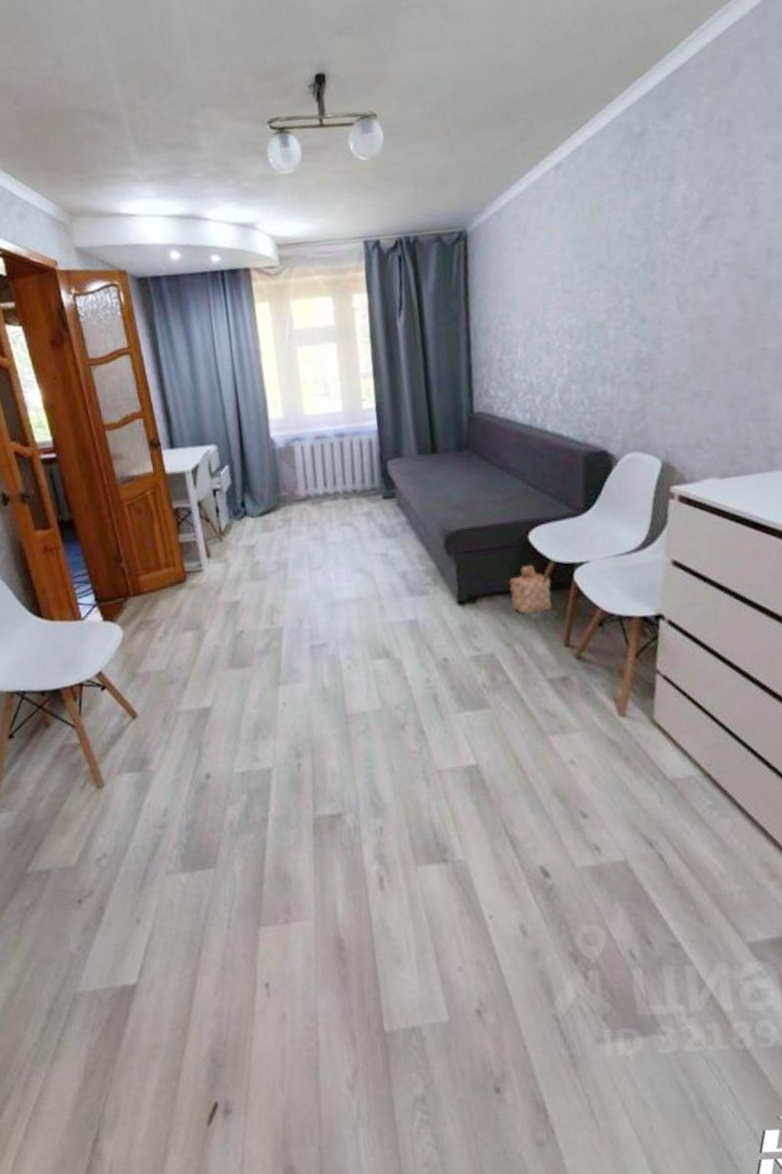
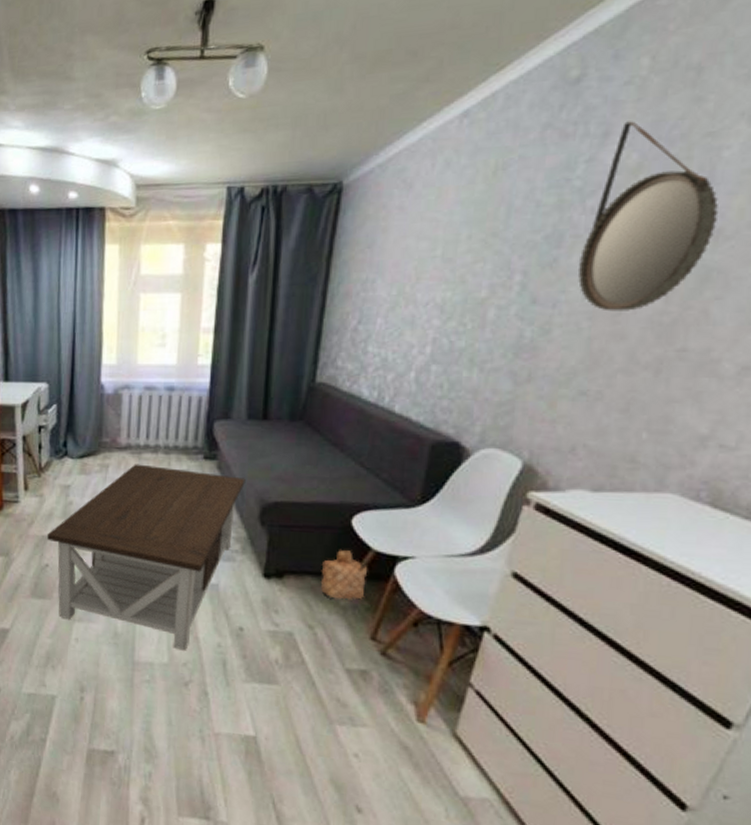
coffee table: none [237,511,426,693] -> present [46,464,246,651]
home mirror: none [672,165,767,323] -> present [577,121,719,312]

